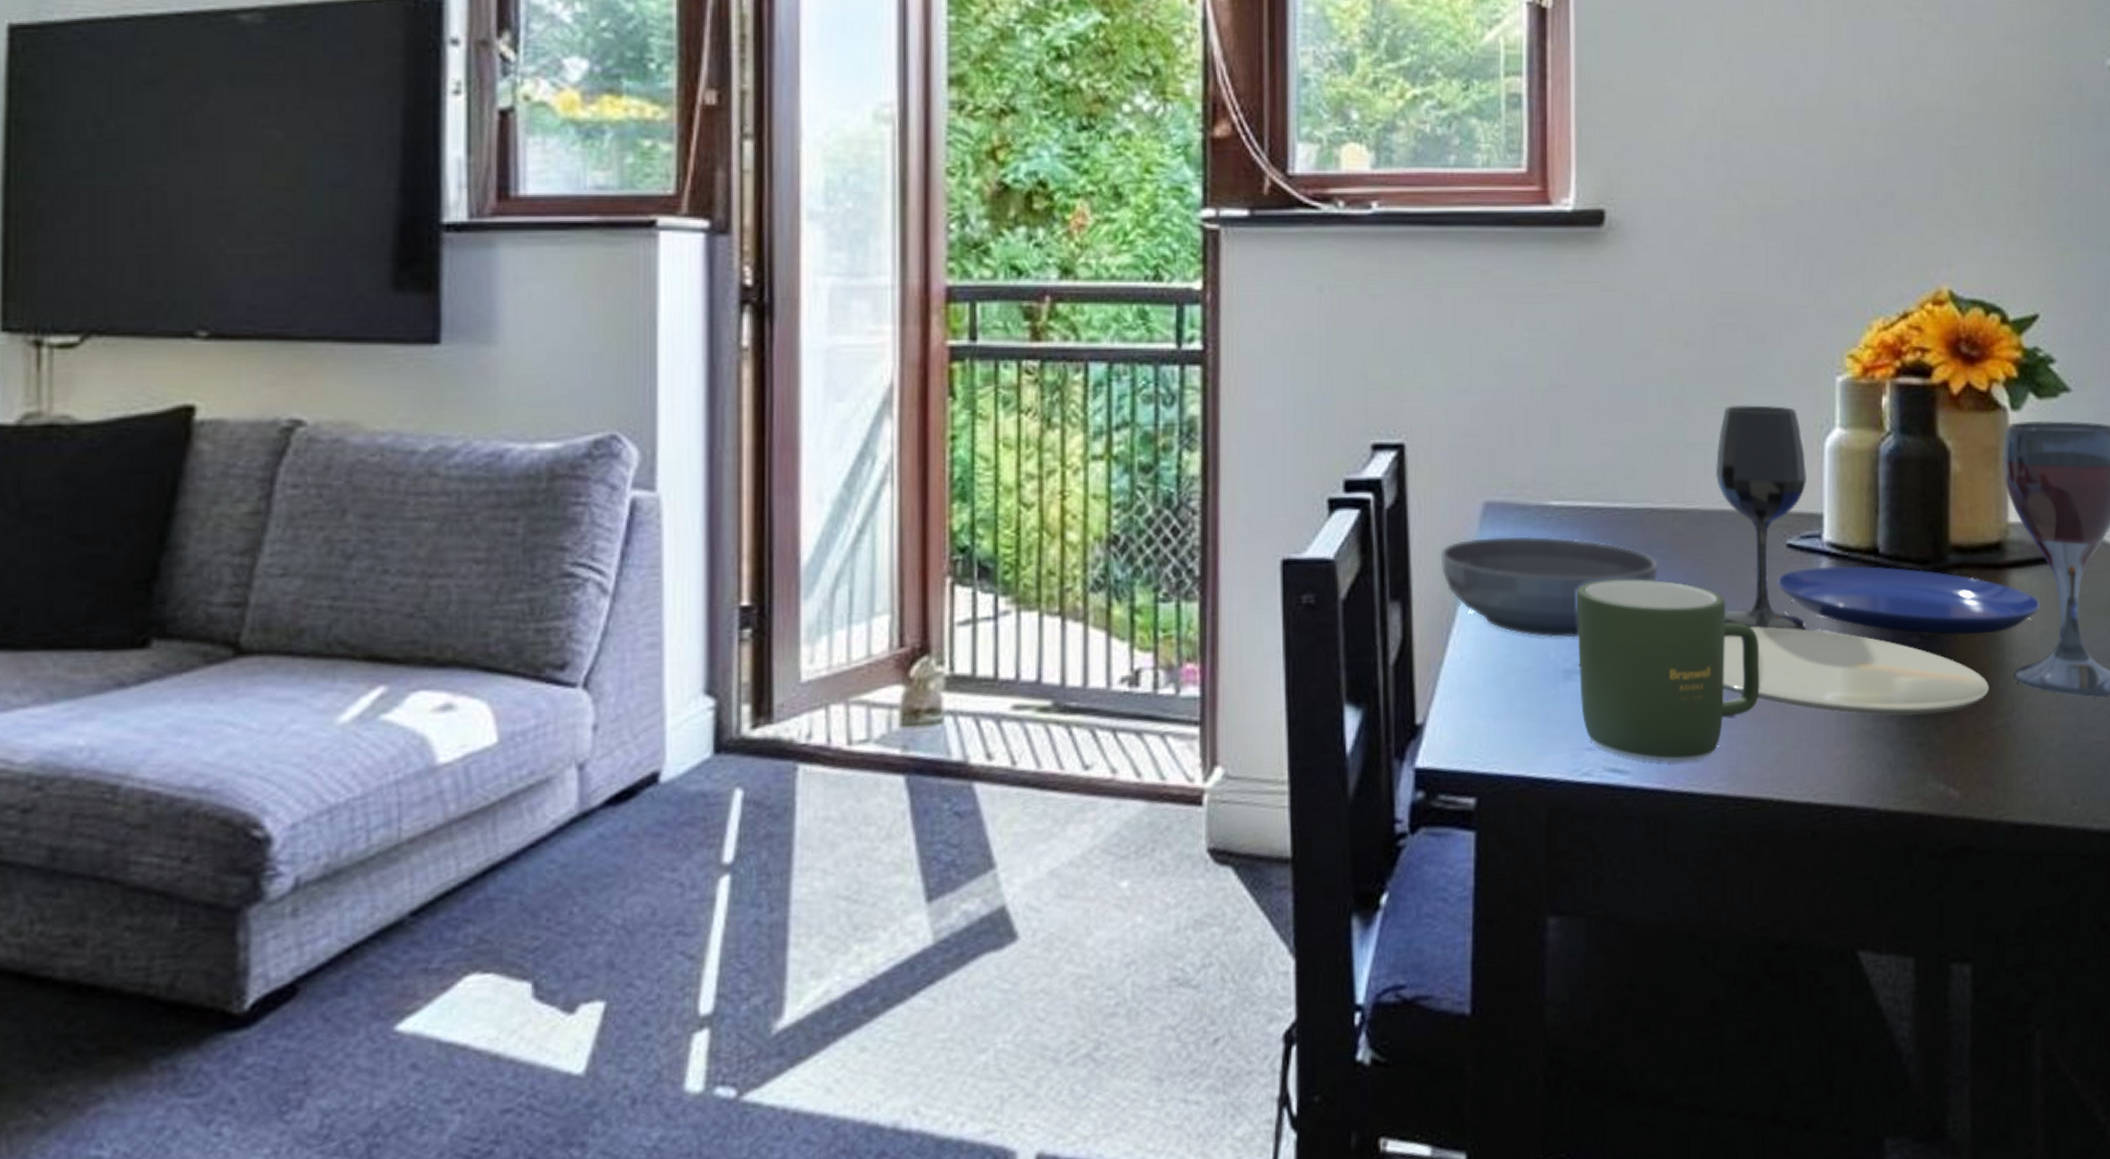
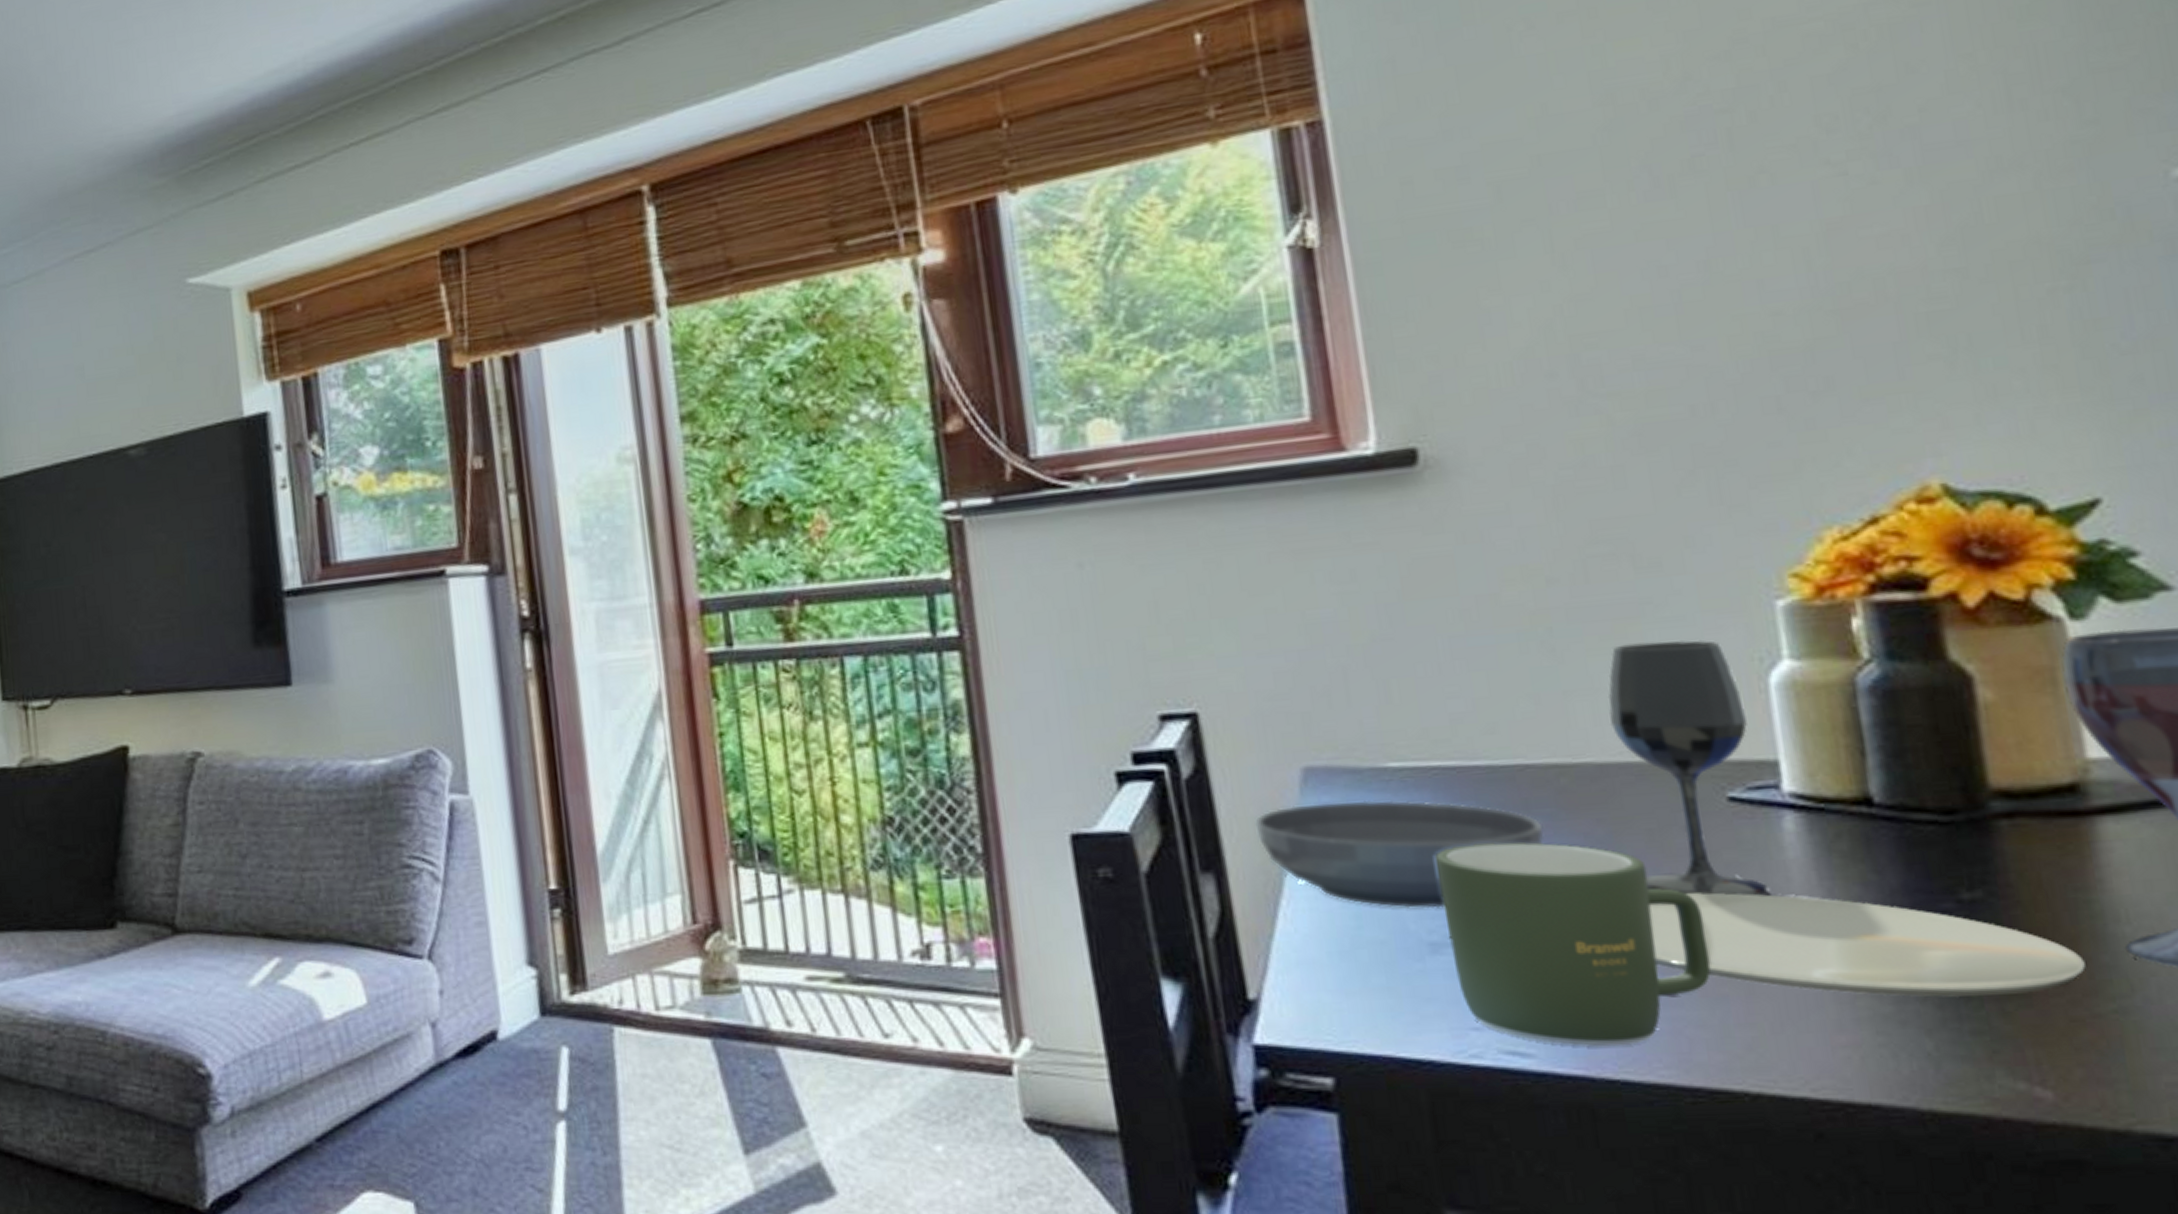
plate: present [1777,565,2041,635] -> none [1718,818,2162,900]

